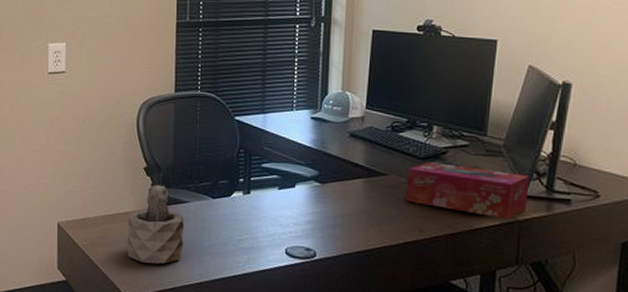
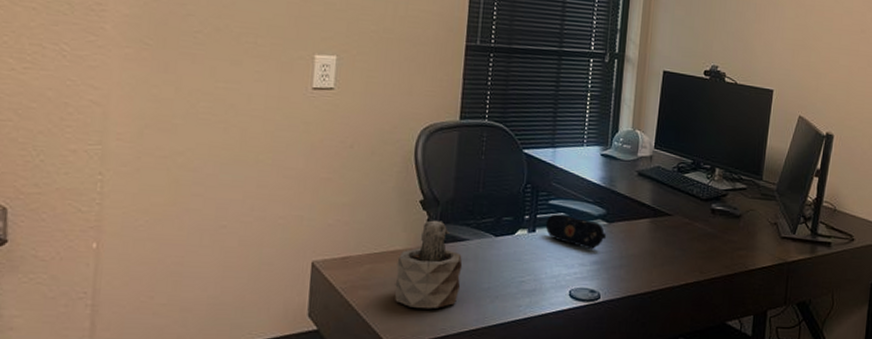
pencil case: none [259,176,320,210] -> present [545,214,607,250]
tissue box: present [405,161,530,219] -> none [688,203,798,261]

